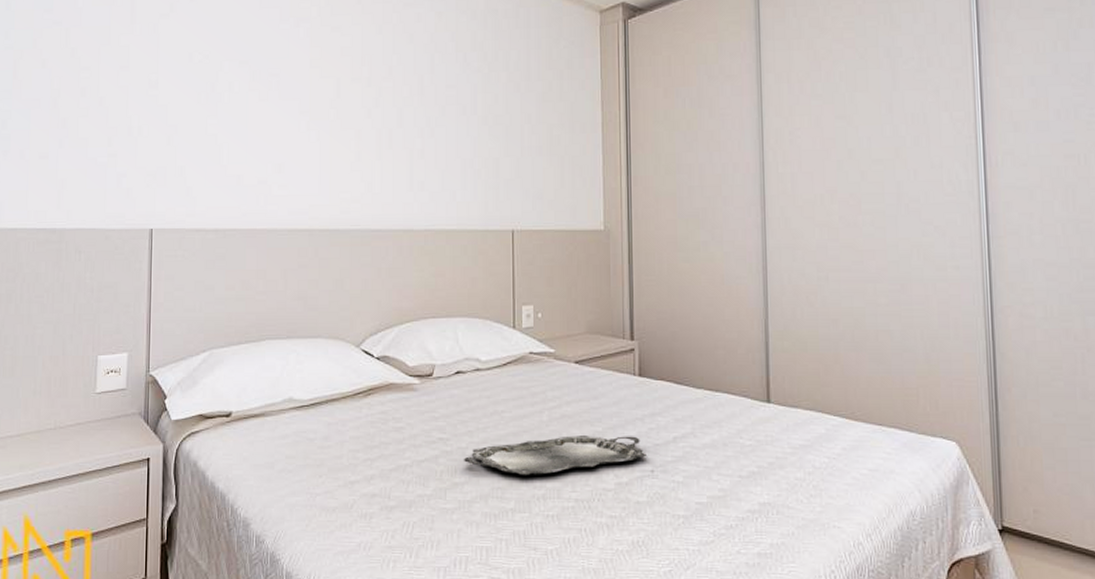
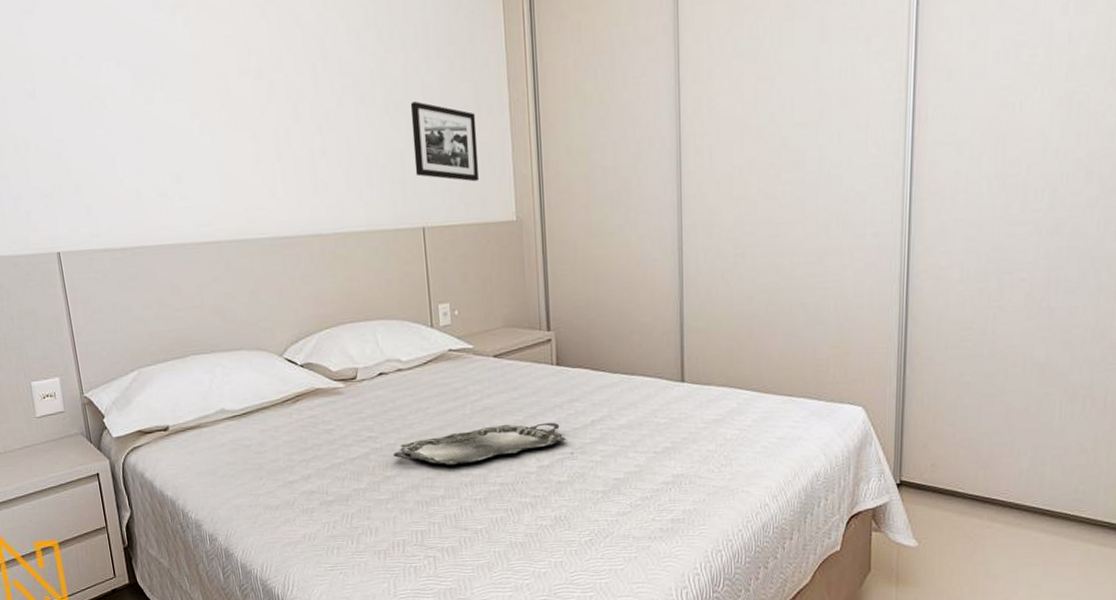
picture frame: none [508,115,570,191] -> present [410,101,480,182]

